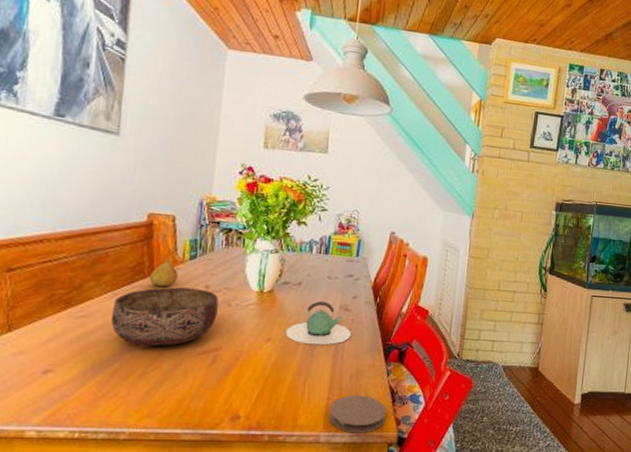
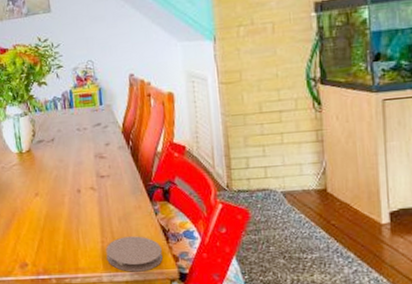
teapot: present [285,301,352,346] -> none [50,152,112,195]

